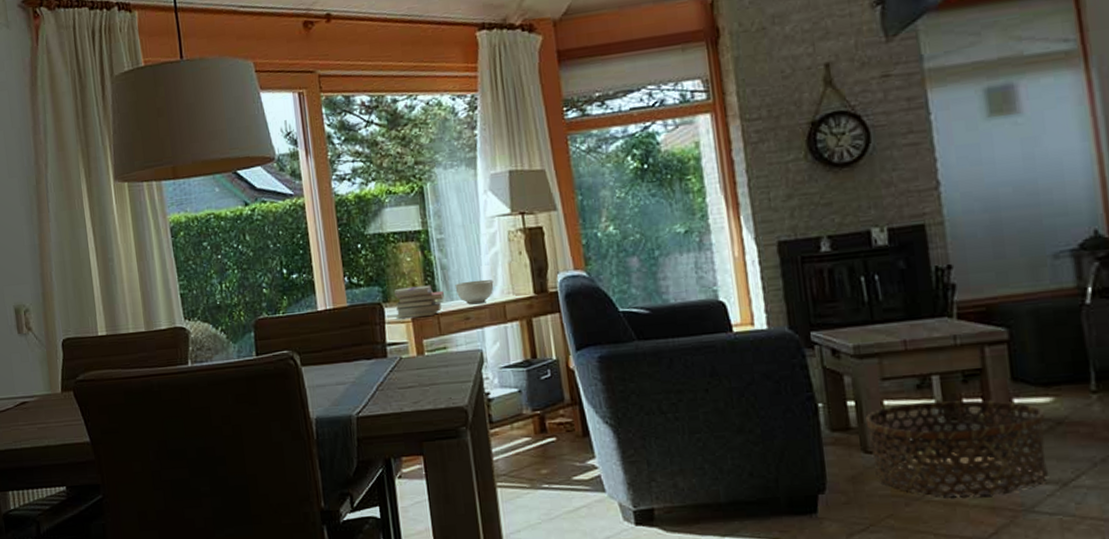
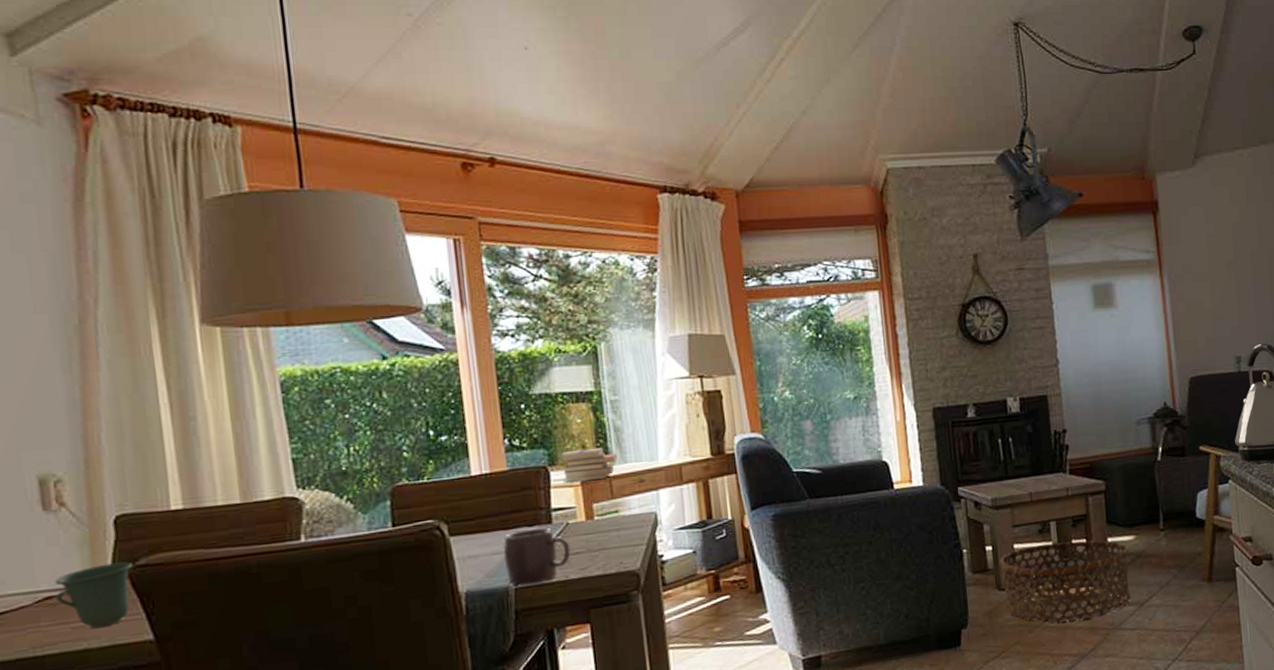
cup: none [26,377,75,430] -> present [54,561,134,629]
mug: none [346,361,404,415] -> present [503,528,571,585]
bowl: present [455,279,494,304] -> none [629,441,670,466]

